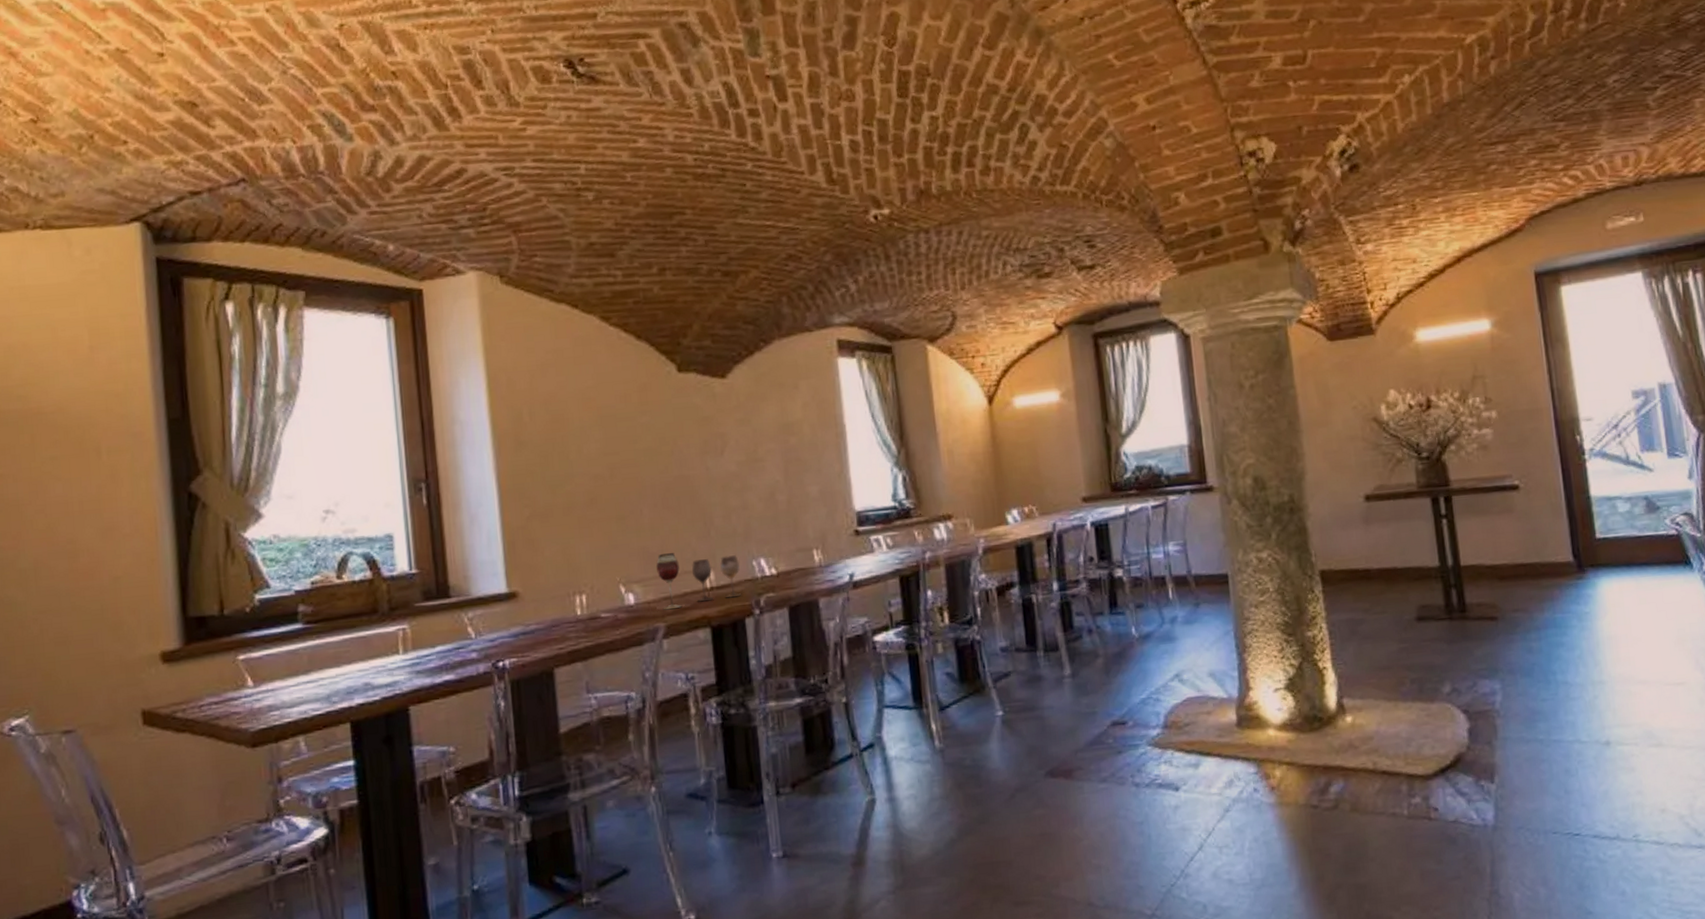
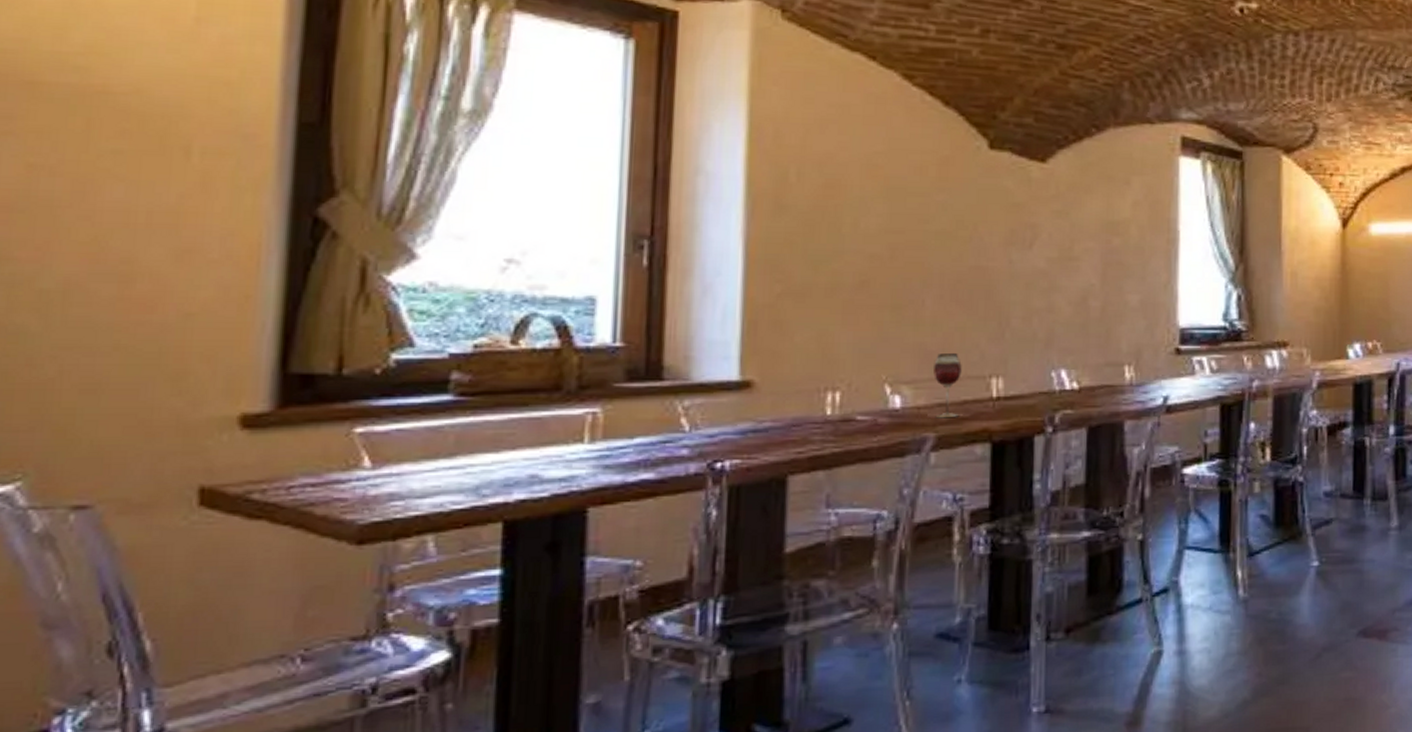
wineglass: present [692,555,742,602] -> none [977,363,1037,413]

